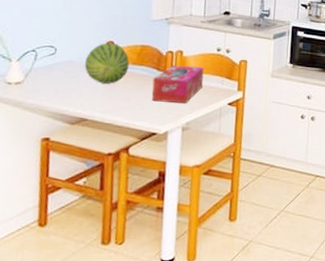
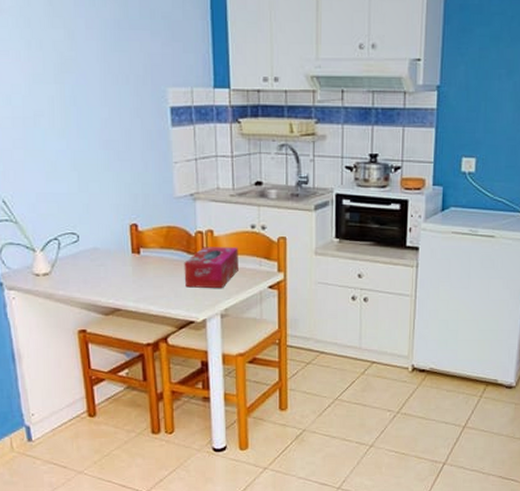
fruit: present [84,42,130,84] -> none [109,225,157,271]

